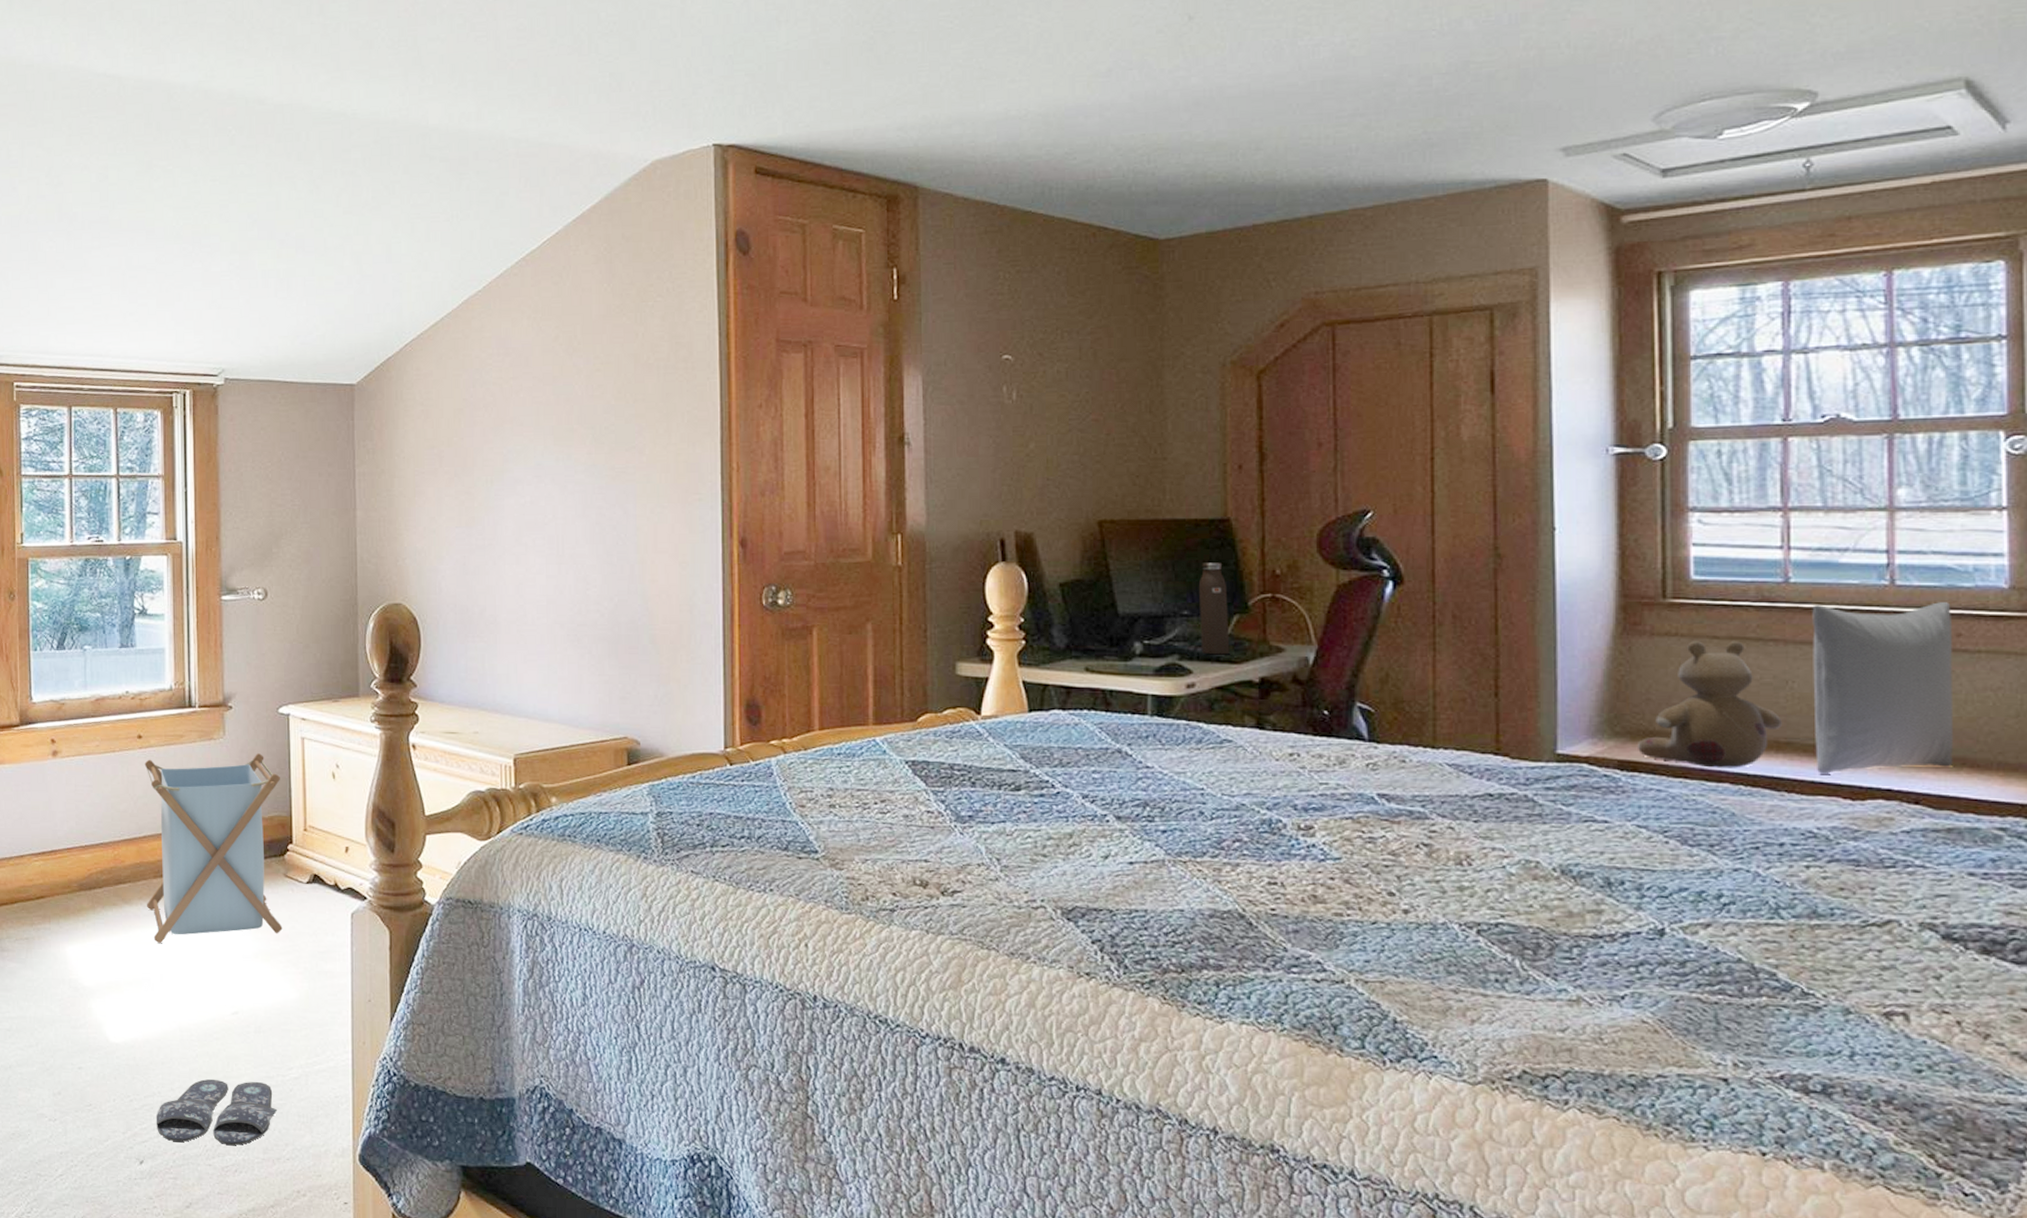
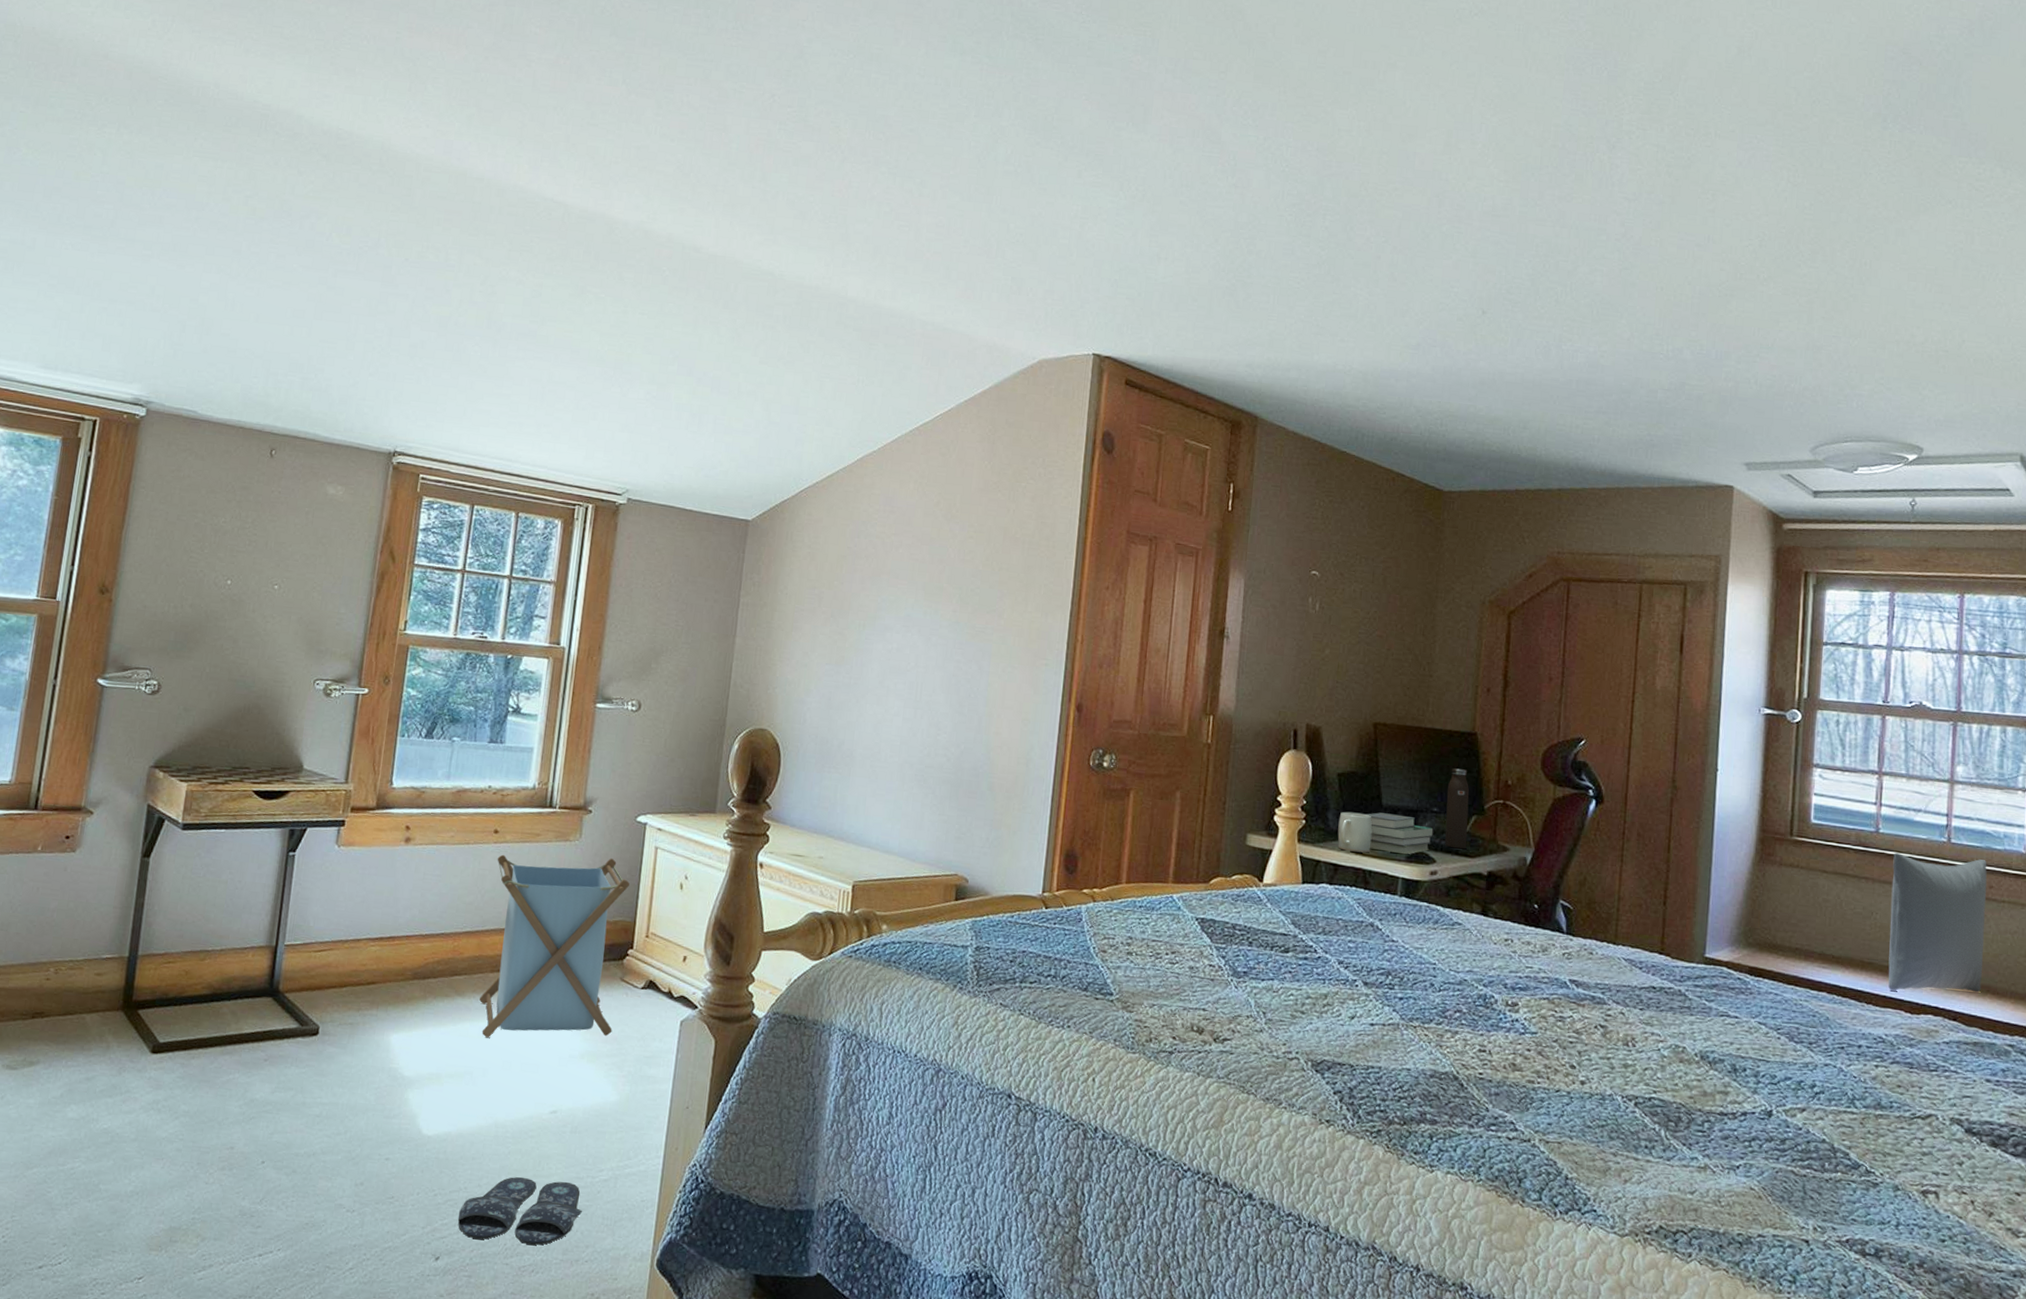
mug: none [1066,626,1109,670] -> present [1337,811,1373,853]
books: none [1099,623,1186,668] -> present [1366,812,1434,855]
stuffed bear: present [1638,641,1782,768] -> none [1764,873,1867,981]

